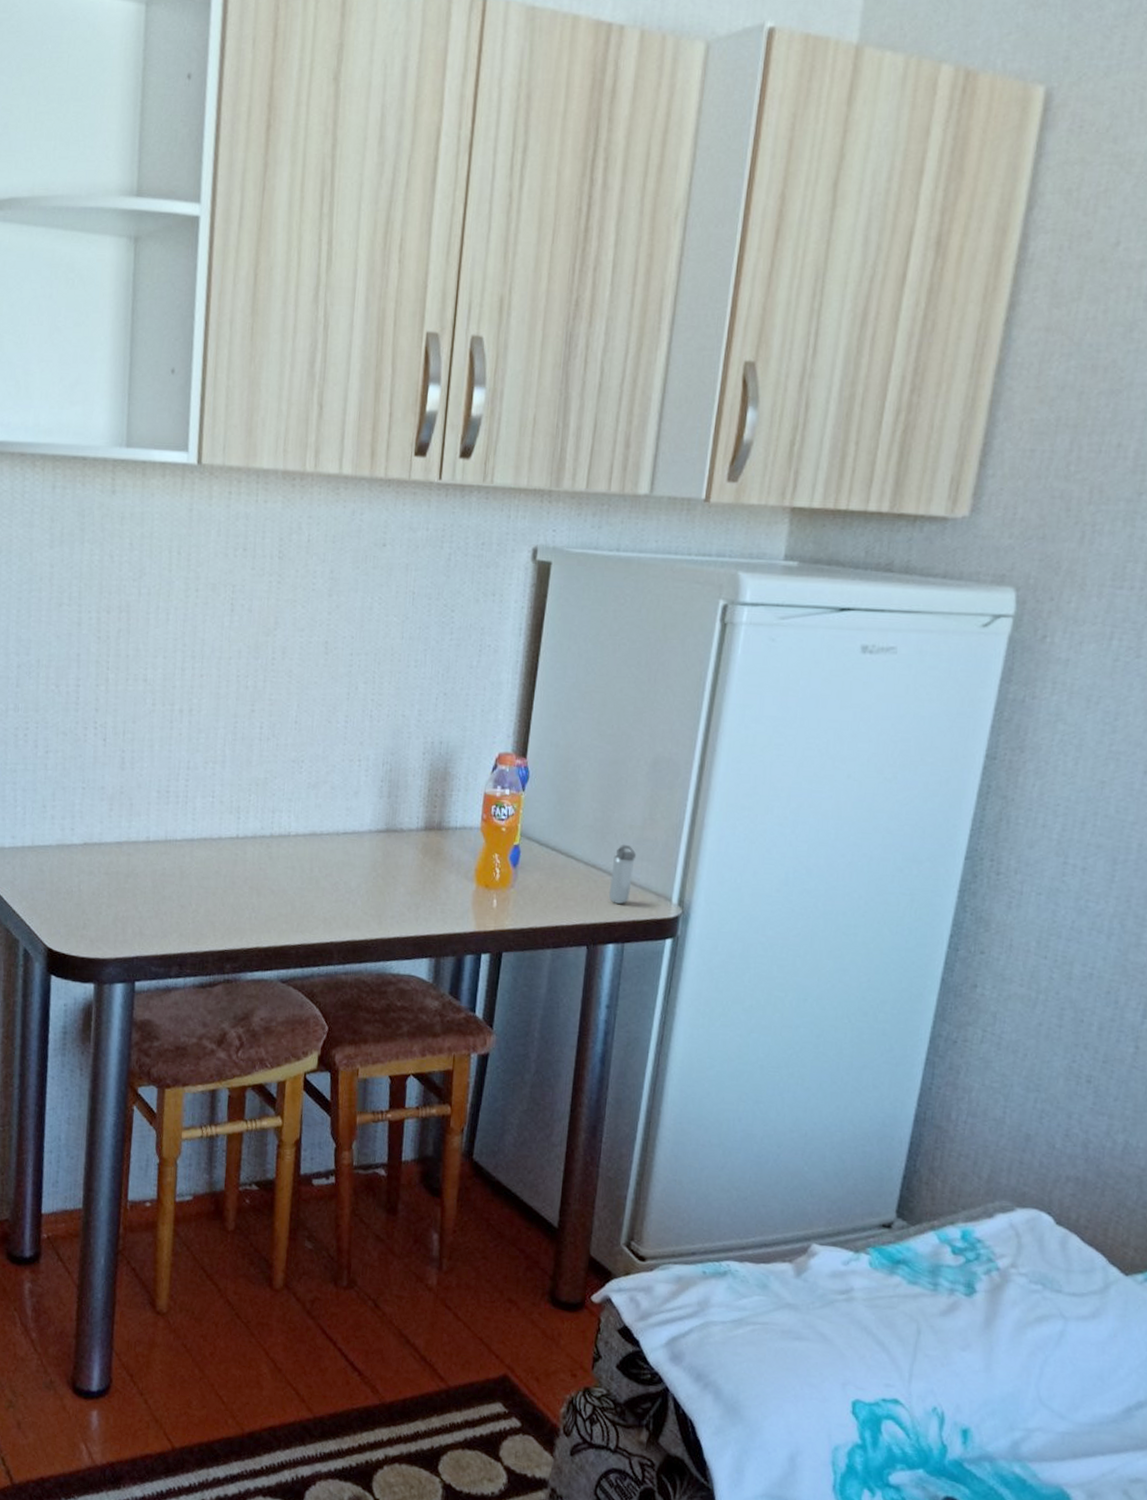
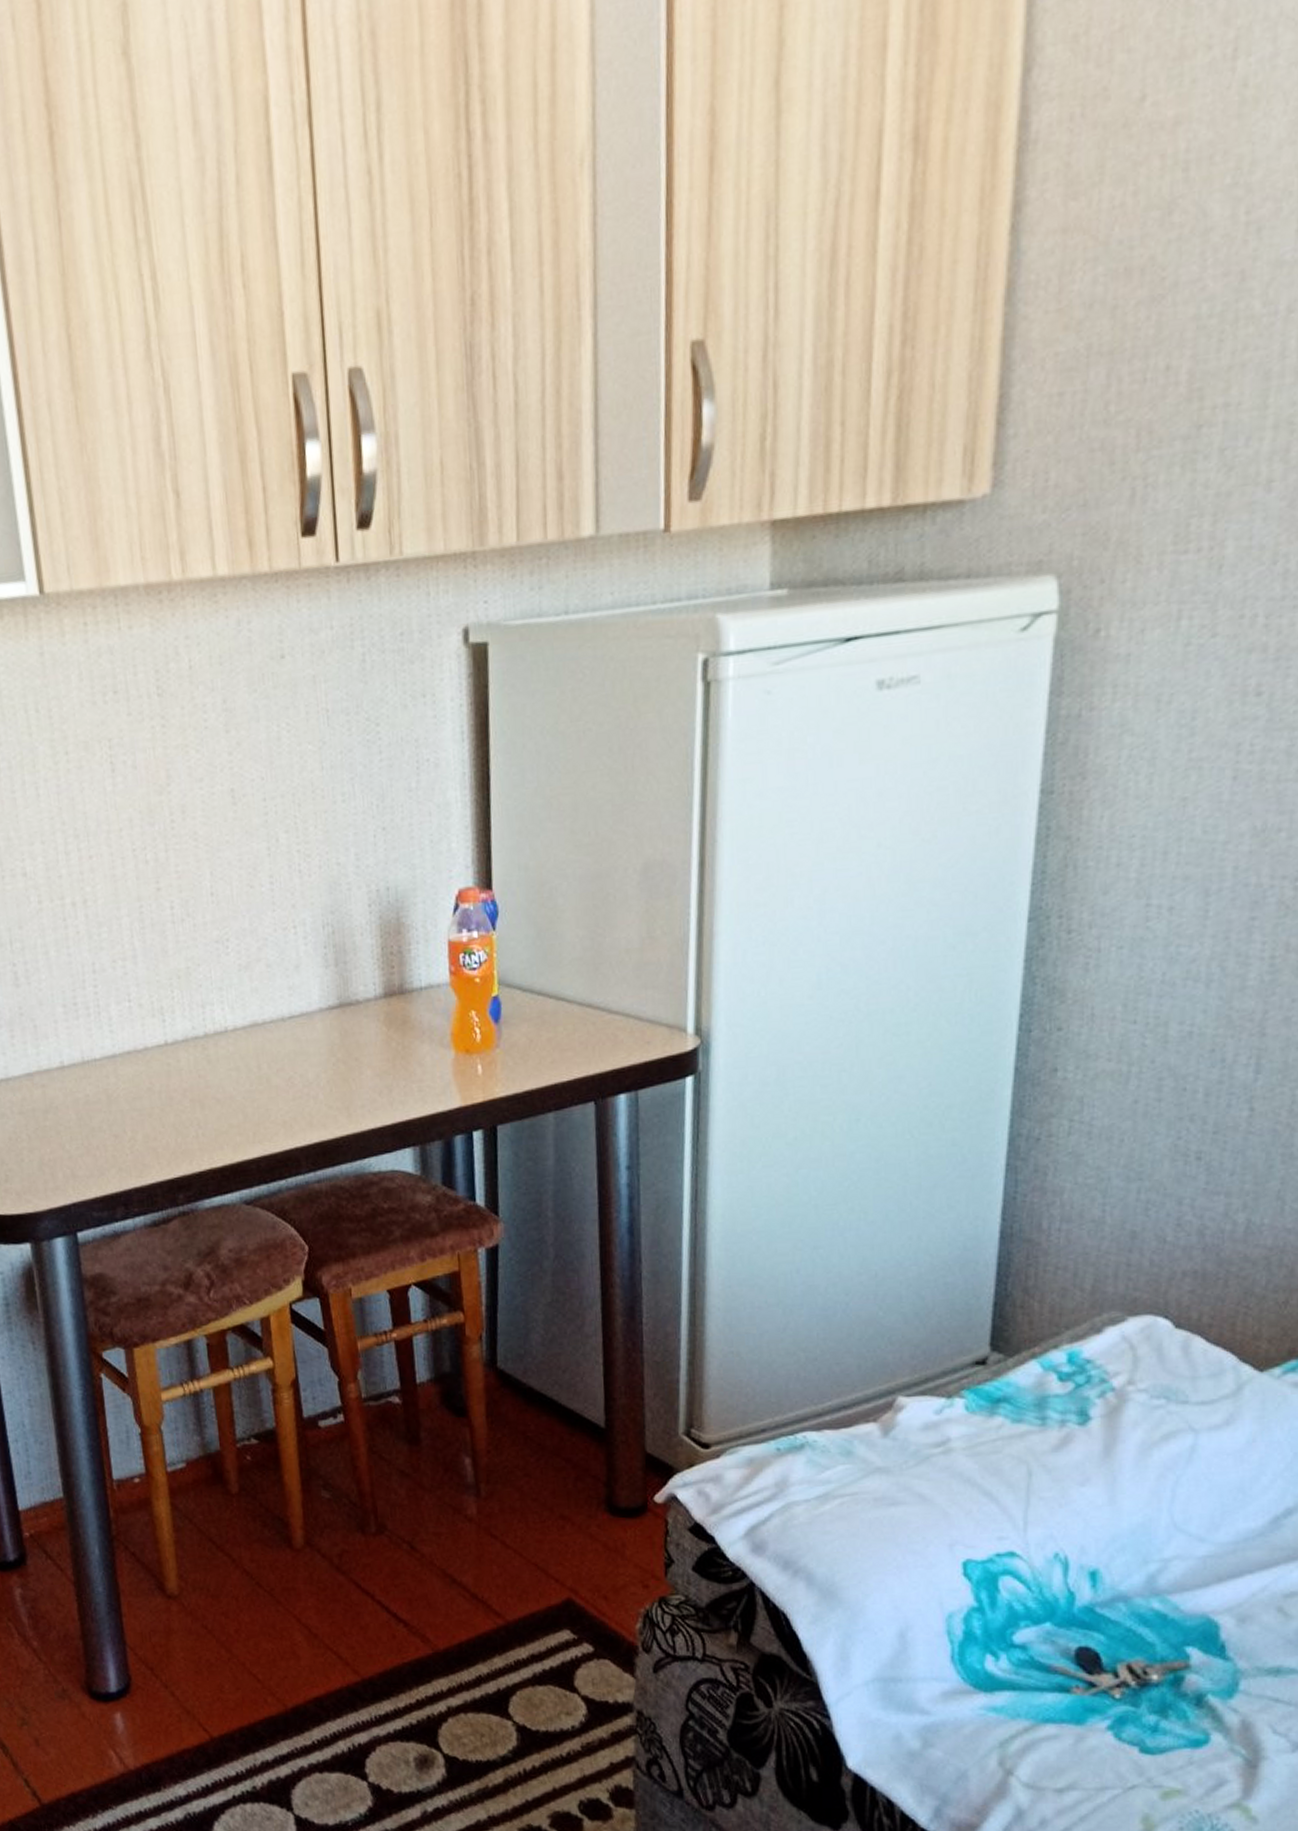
shaker: present [608,844,637,904] -> none [611,973,639,1046]

